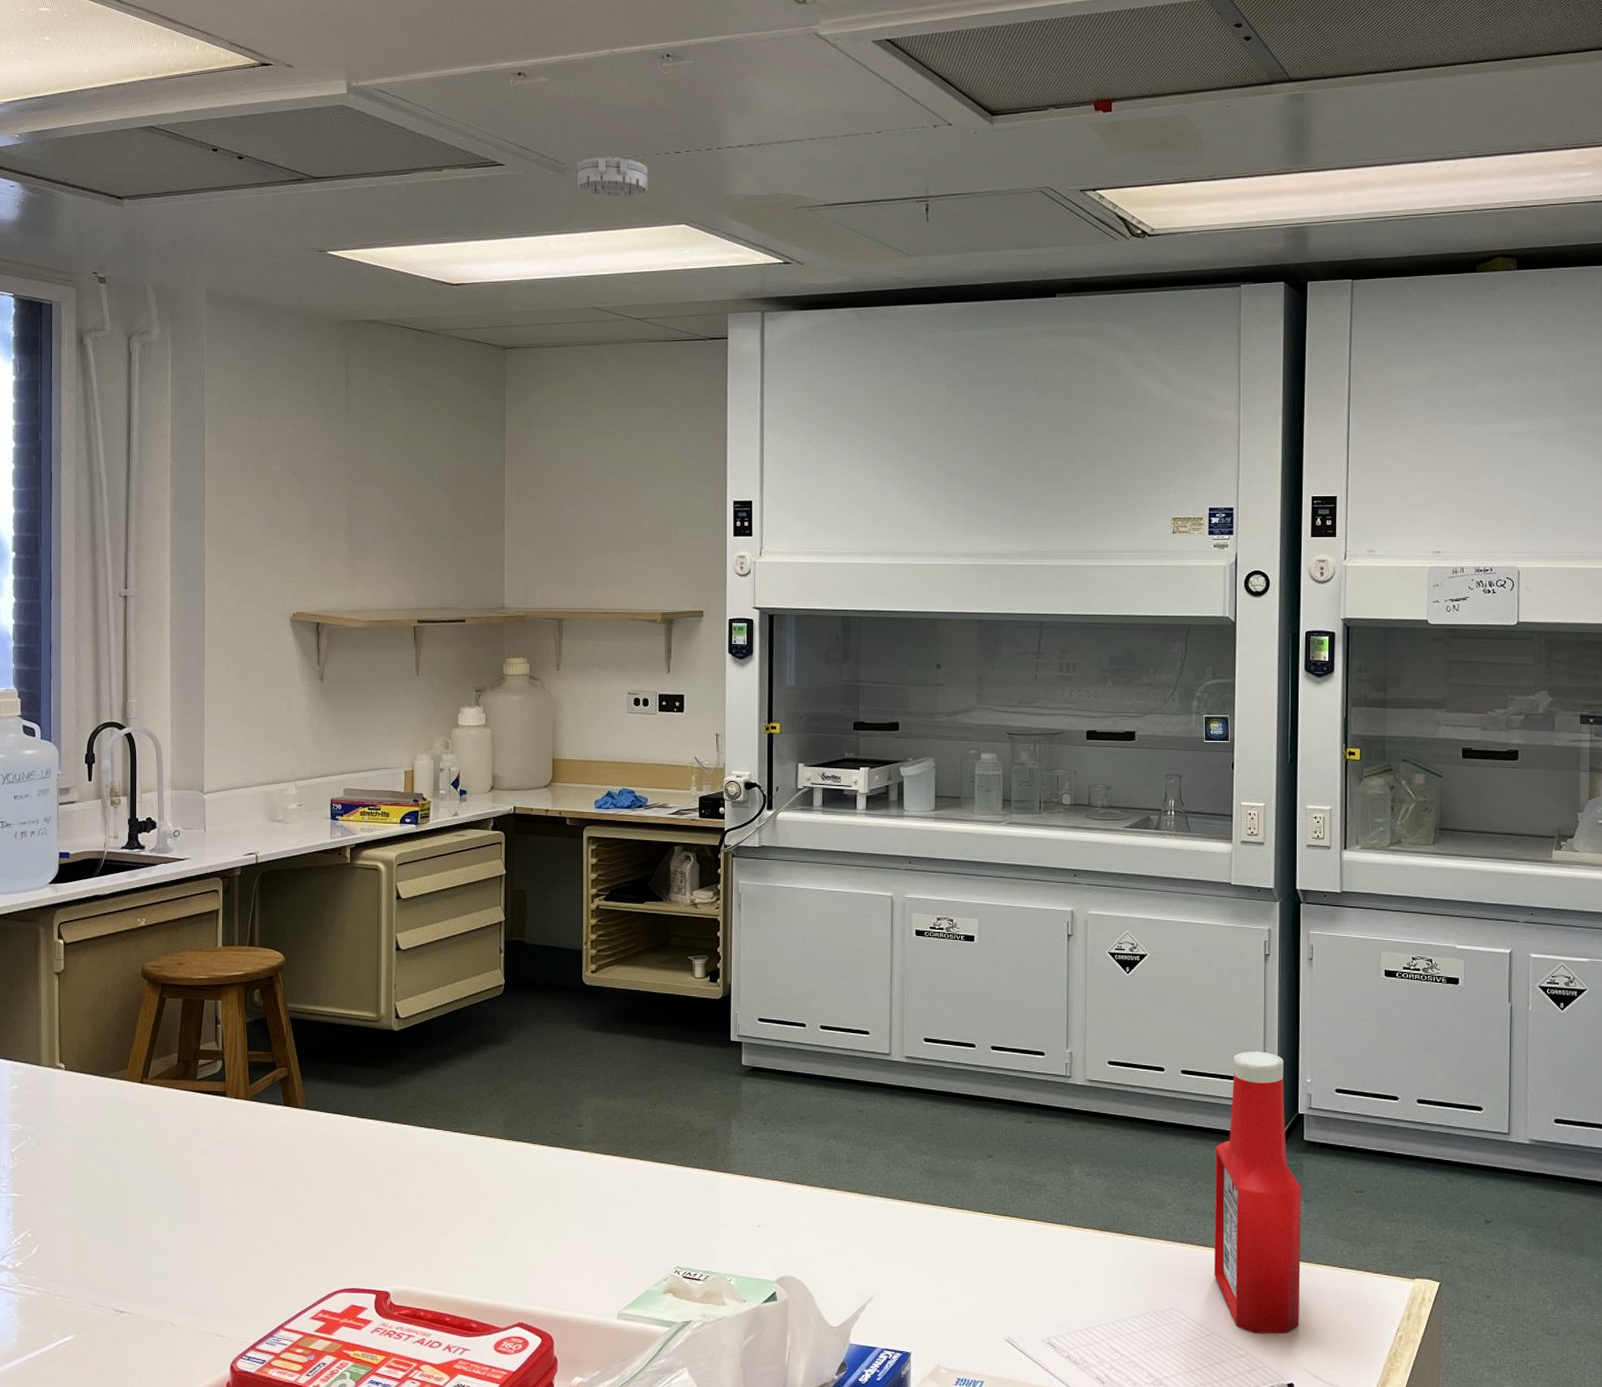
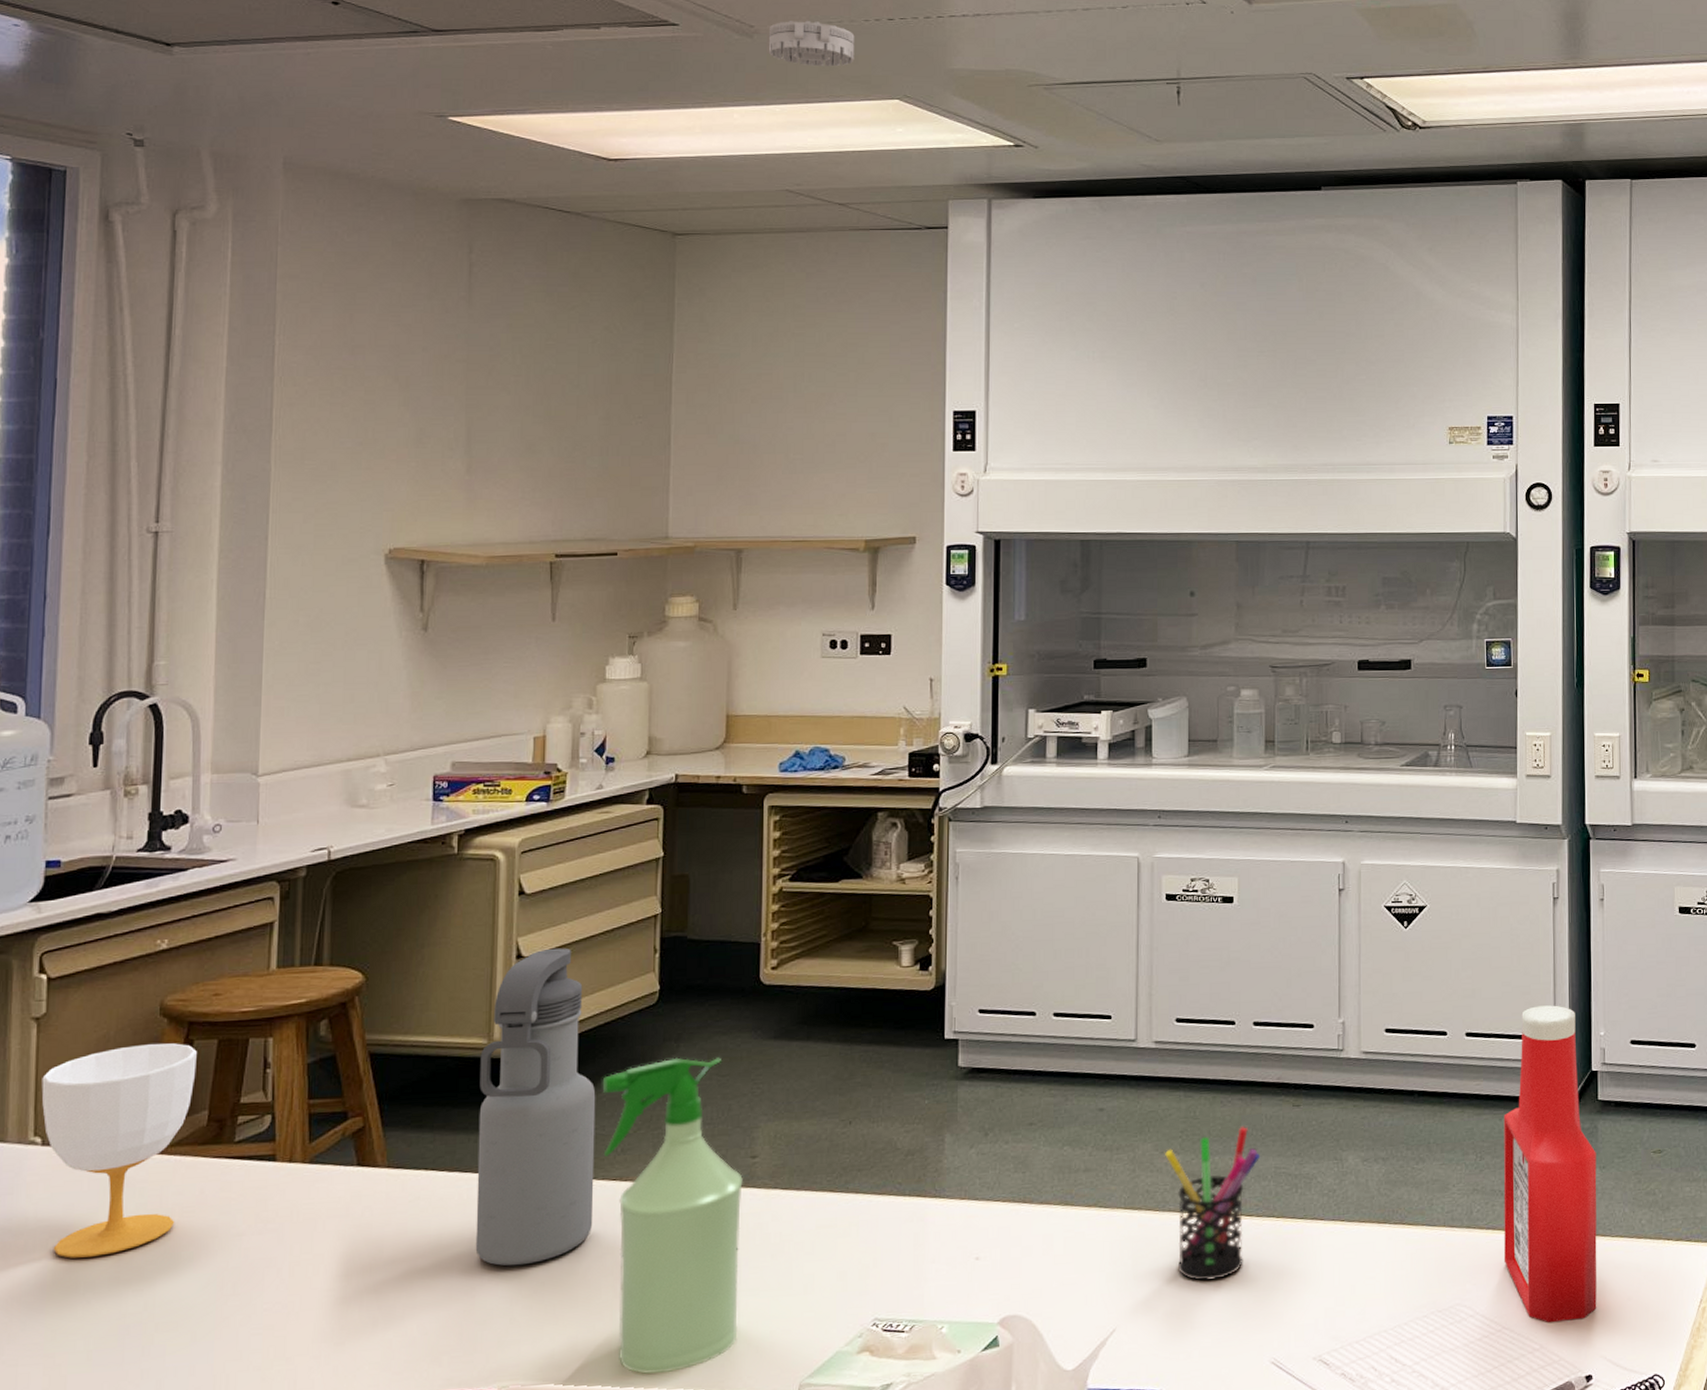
cup: none [63,998,168,1158] -> present [41,1043,197,1258]
water bottle: none [371,944,458,1196] -> present [475,948,596,1267]
spray bottle: none [462,1039,572,1293] -> present [602,1057,743,1374]
pen holder: none [915,1136,997,1265] -> present [1165,1127,1261,1281]

